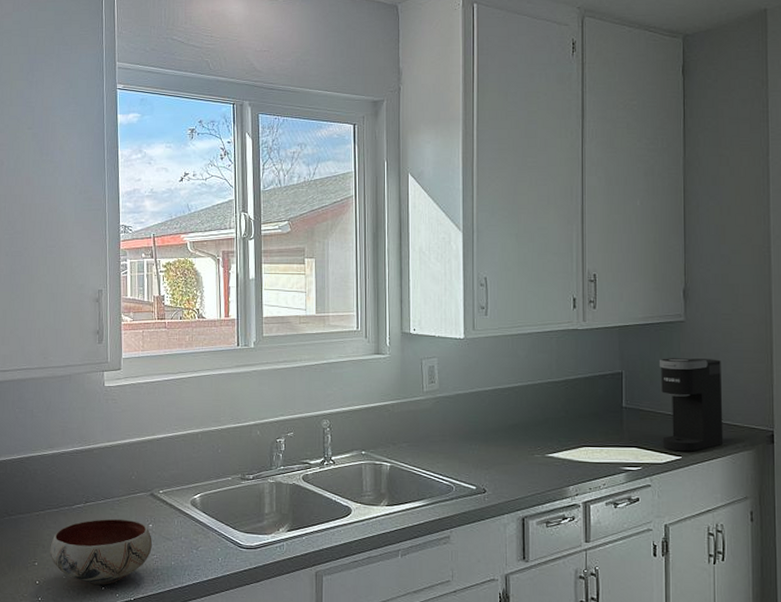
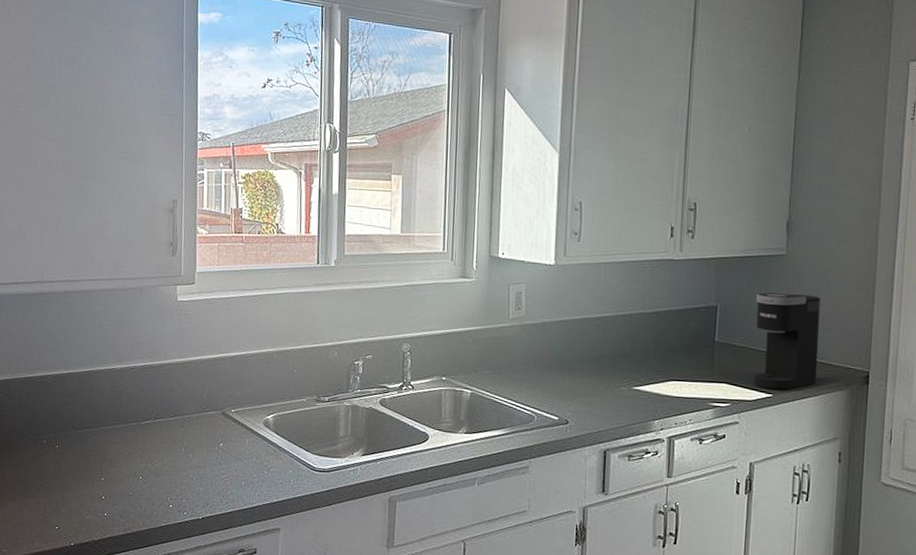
bowl: present [50,518,152,586] -> none [117,436,222,504]

